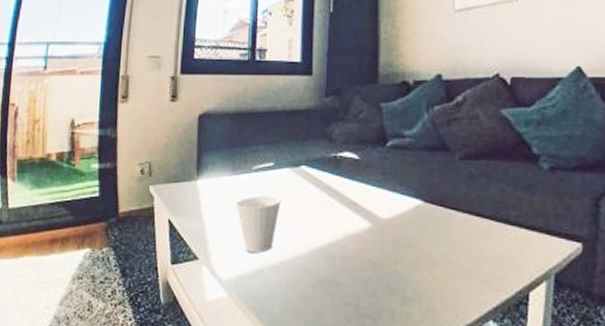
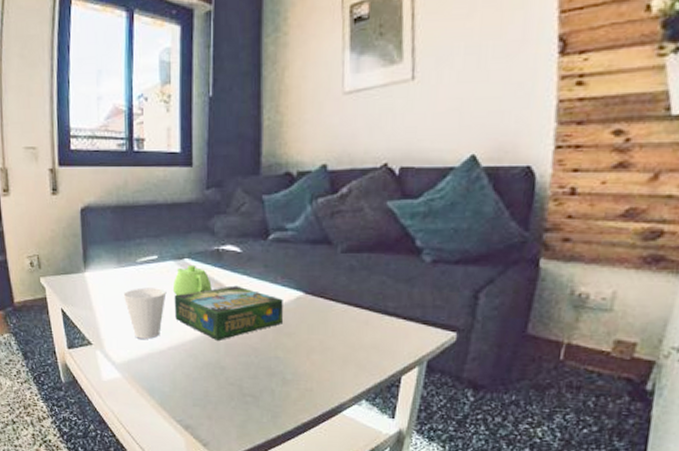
teapot: none [287,172,329,205] -> present [172,264,212,296]
board game: none [288,194,402,255] -> present [174,285,283,342]

